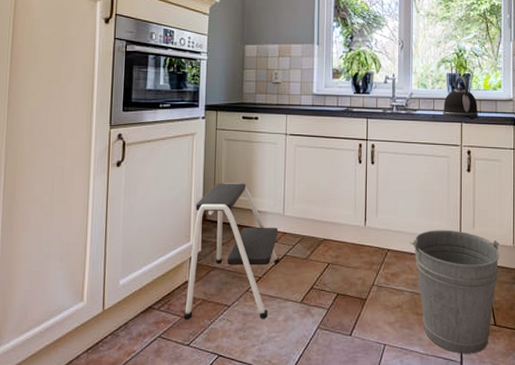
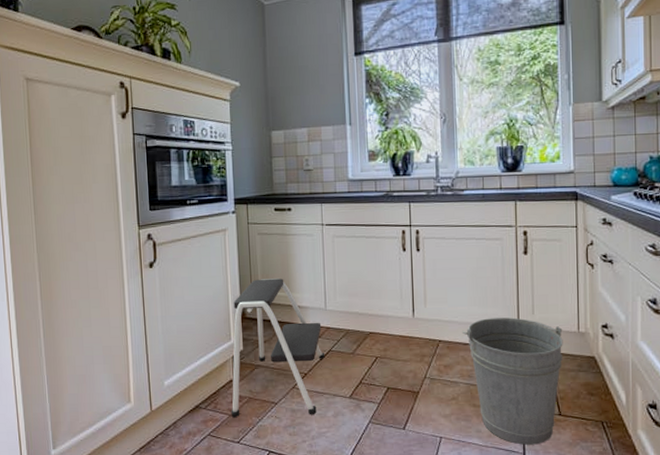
kettle: present [442,75,479,118] -> none [493,148,535,197]

